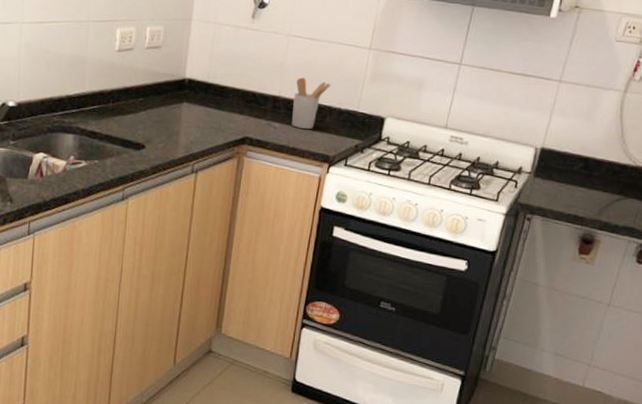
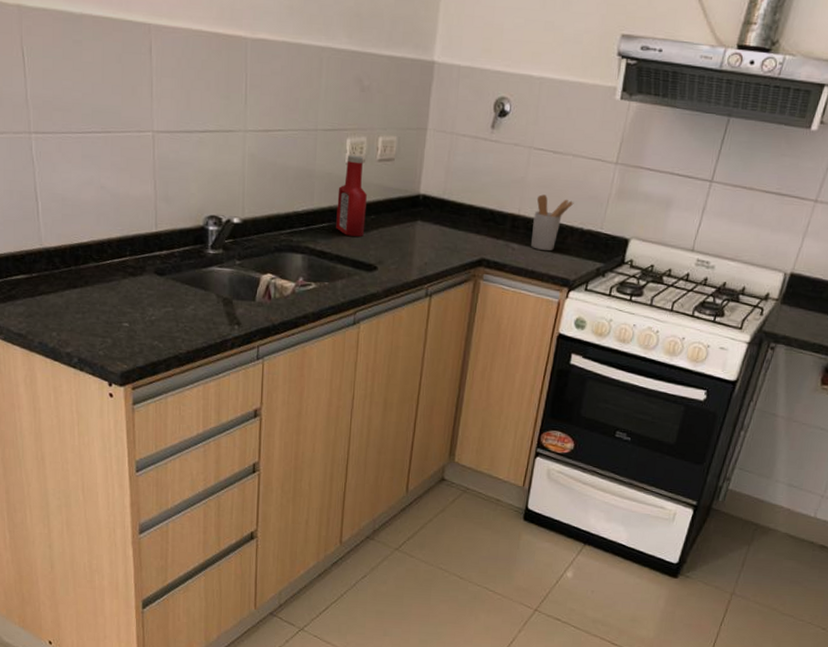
ketchup bottle: none [106,43,136,118] -> present [336,155,367,237]

